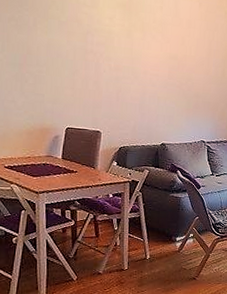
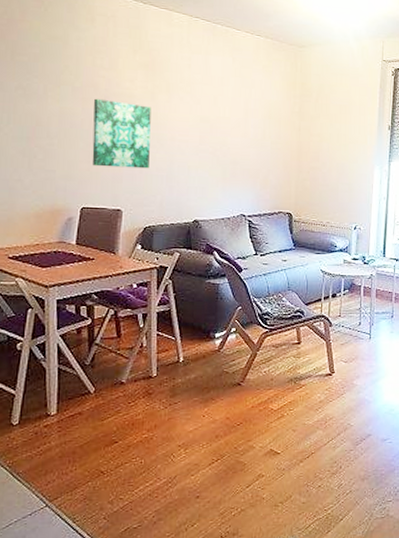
wall art: none [75,32,127,97] -> present [92,98,151,169]

